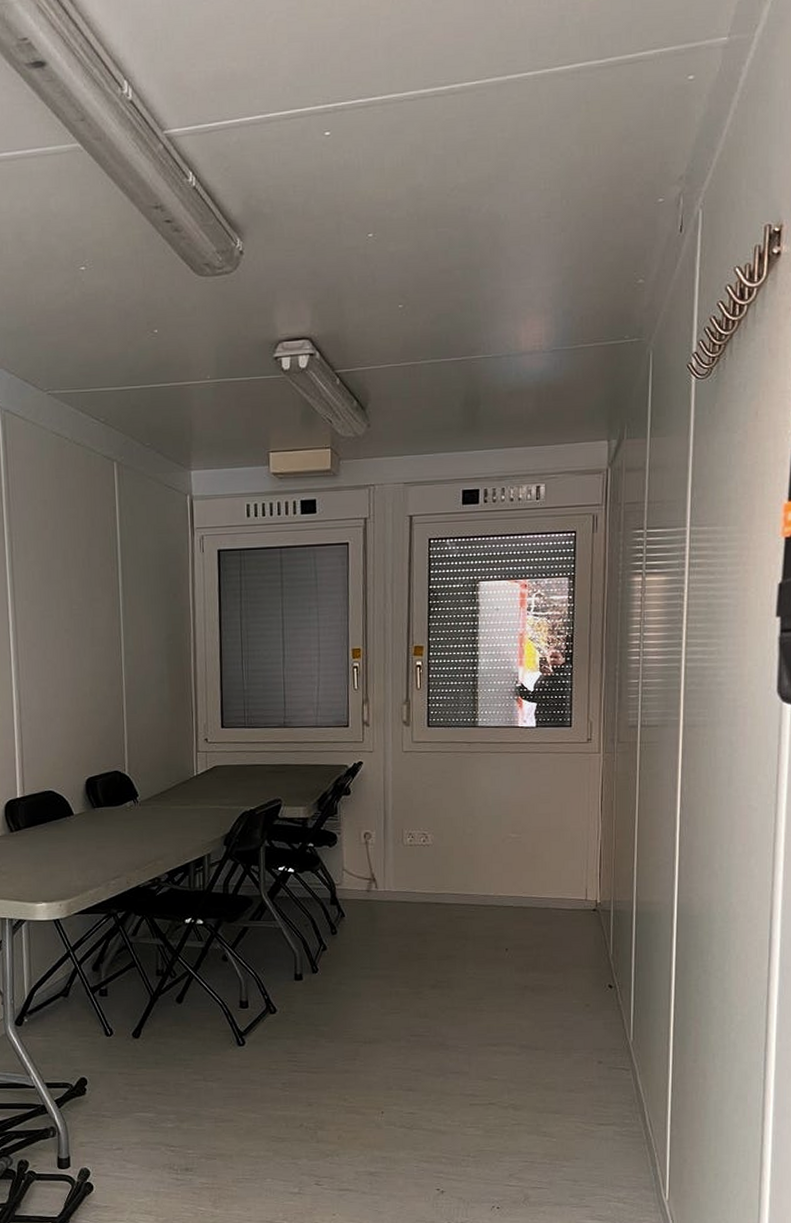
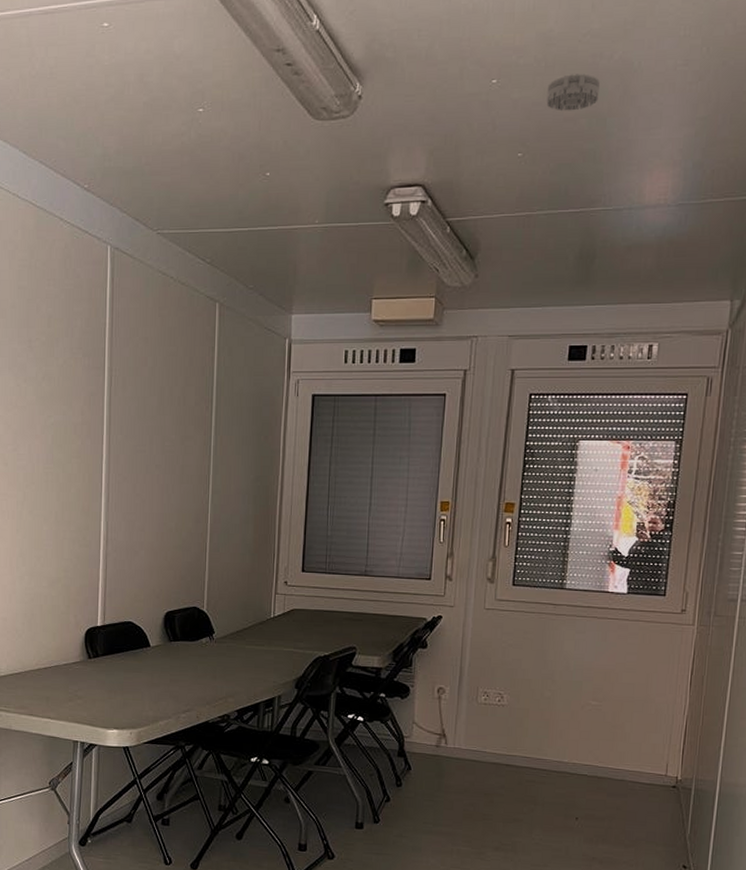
smoke detector: none [421,226,470,264] -> present [546,73,600,111]

